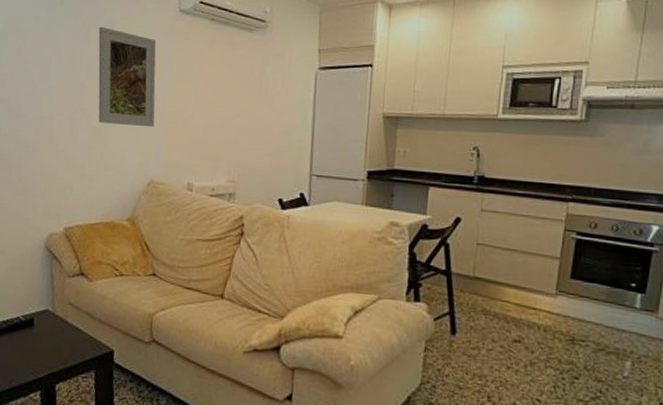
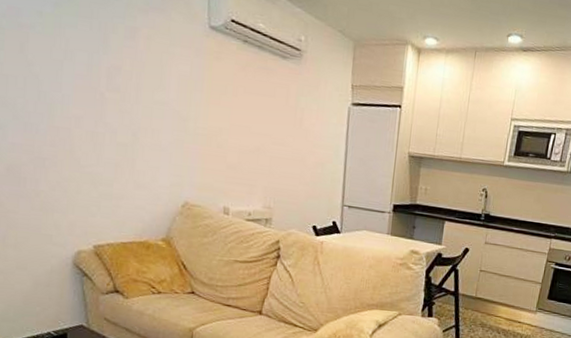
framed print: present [98,26,157,128] -> none [118,32,187,149]

